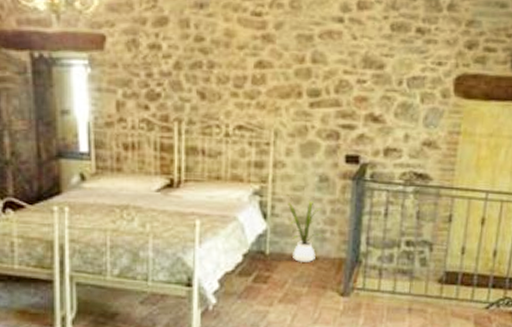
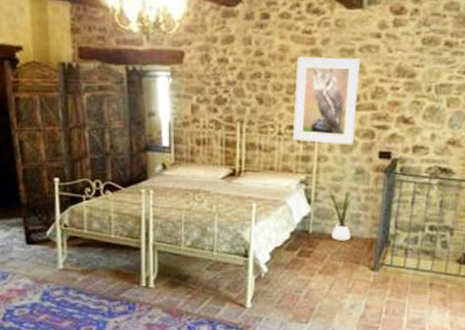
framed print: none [243,43,320,148] -> present [293,56,360,145]

